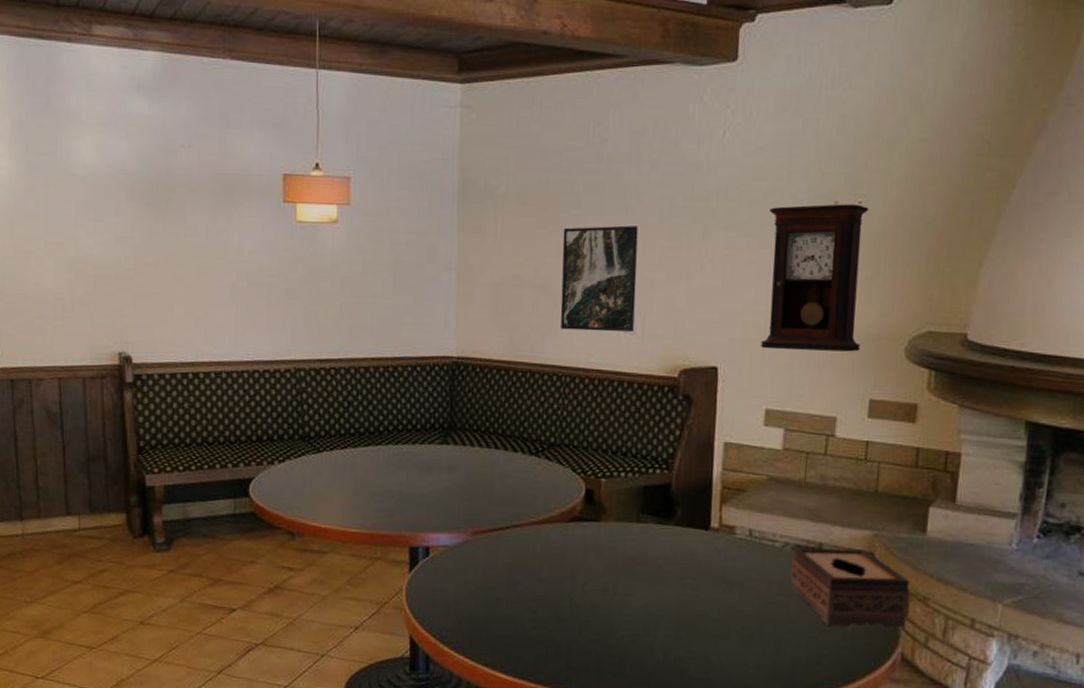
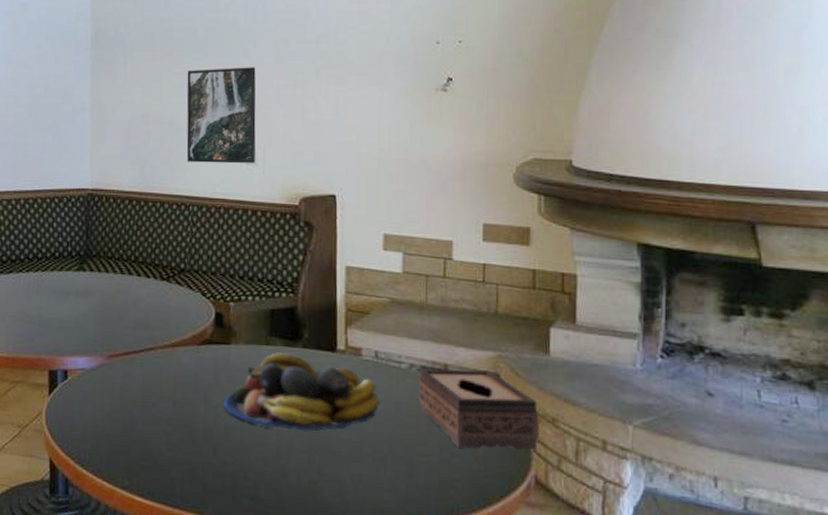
fruit bowl: none [591,530,751,609] -> present [223,352,379,432]
pendulum clock: present [761,204,869,352] -> none [376,43,471,179]

